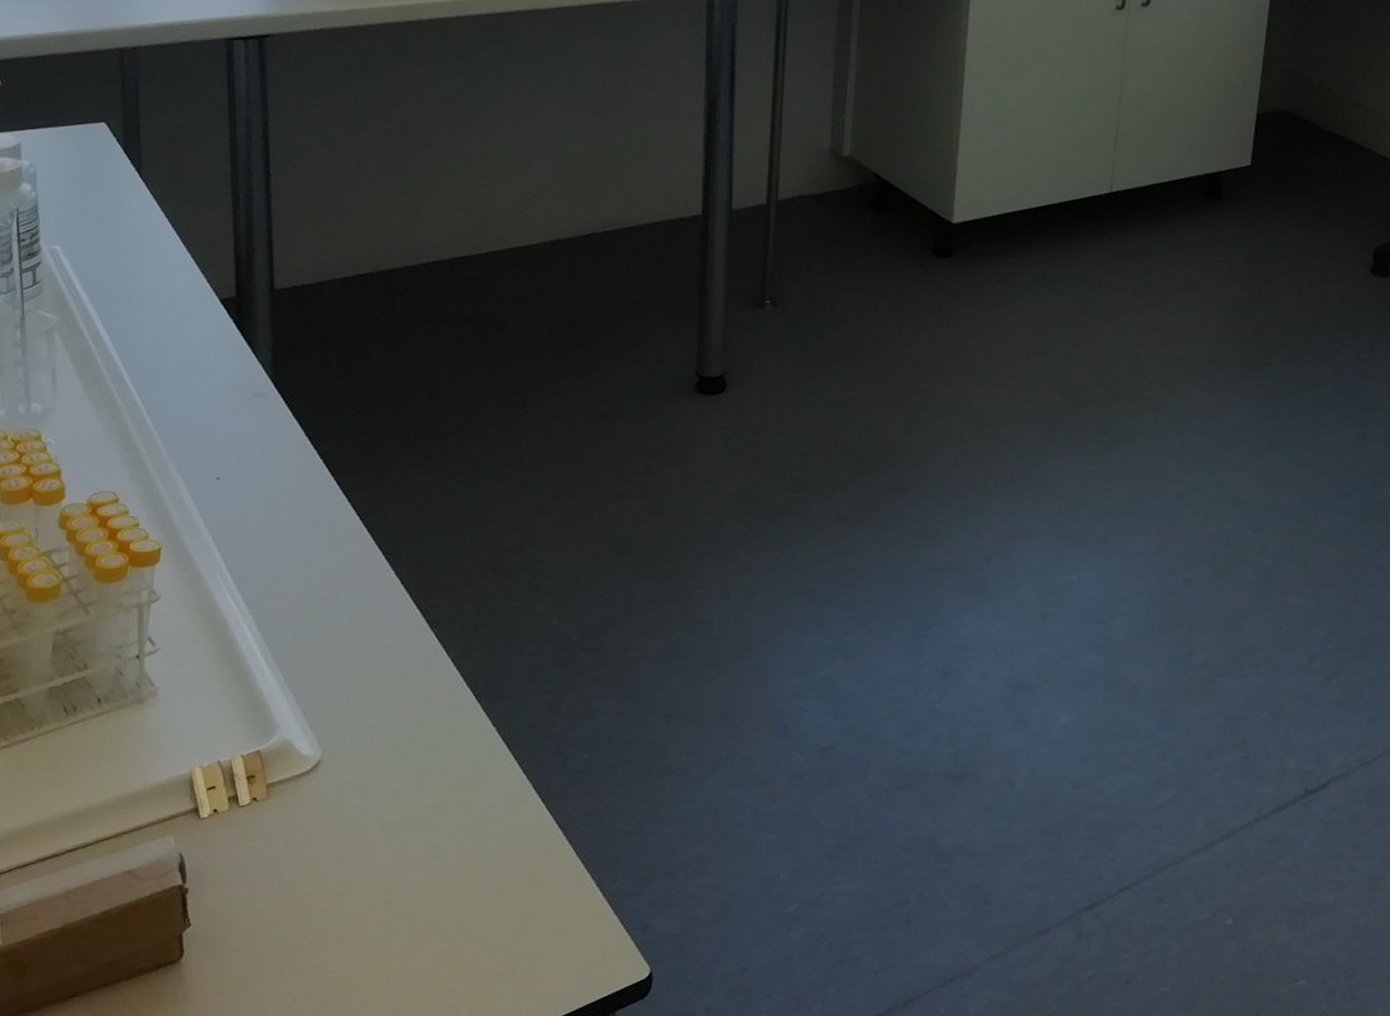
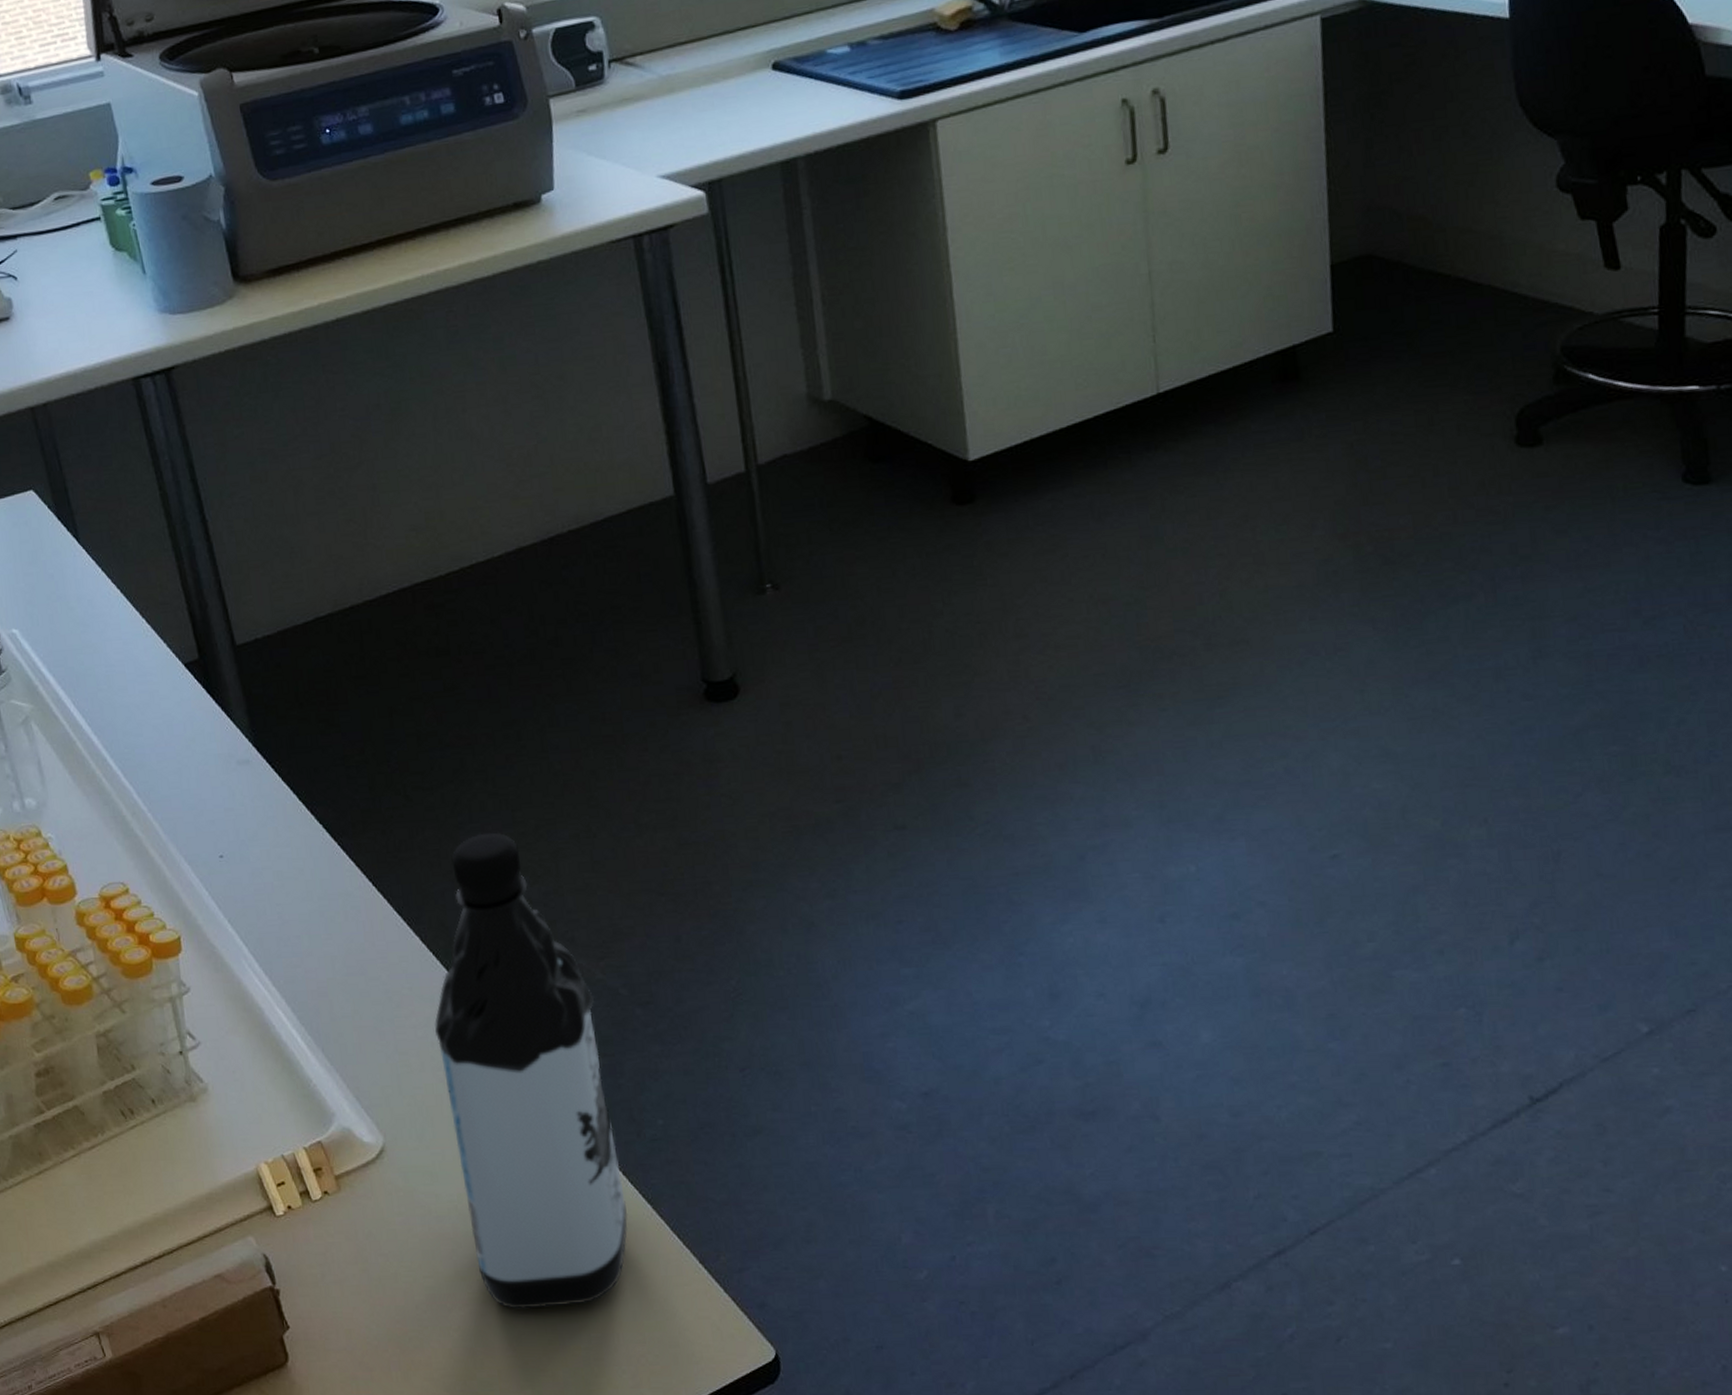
water bottle: none [388,484,547,920] -> present [434,832,628,1309]

